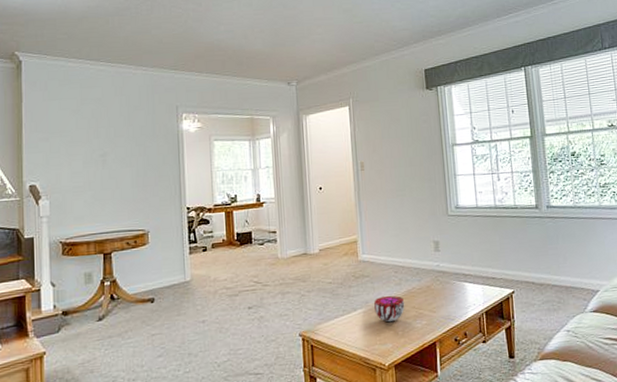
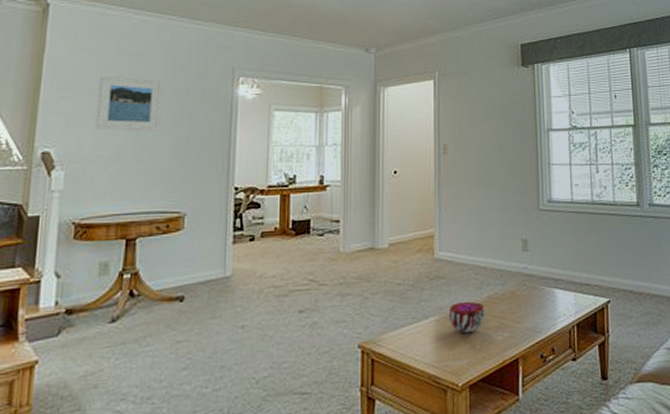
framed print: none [68,119,121,165] -> present [95,75,163,131]

